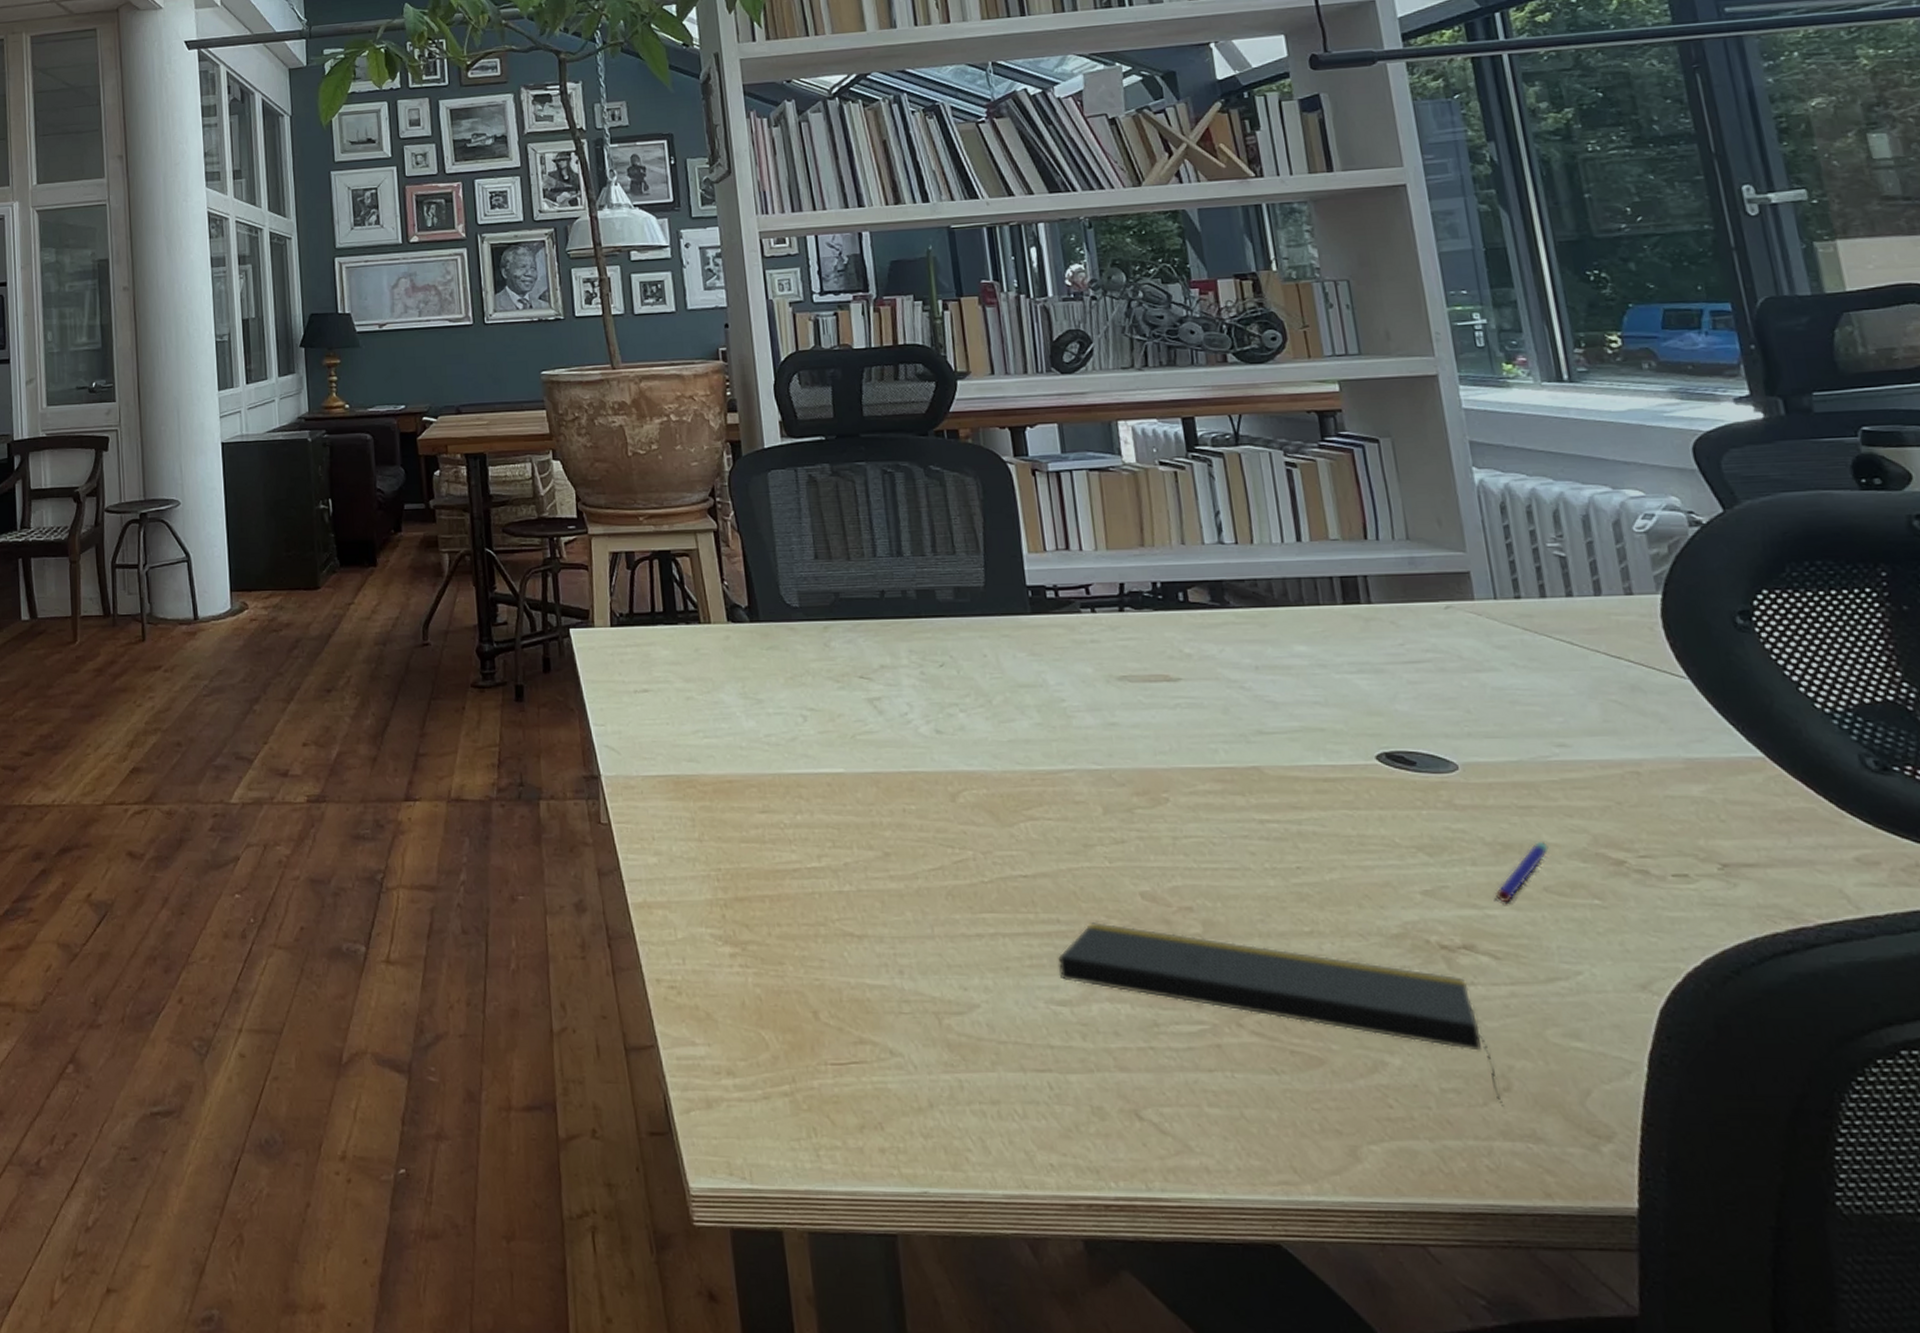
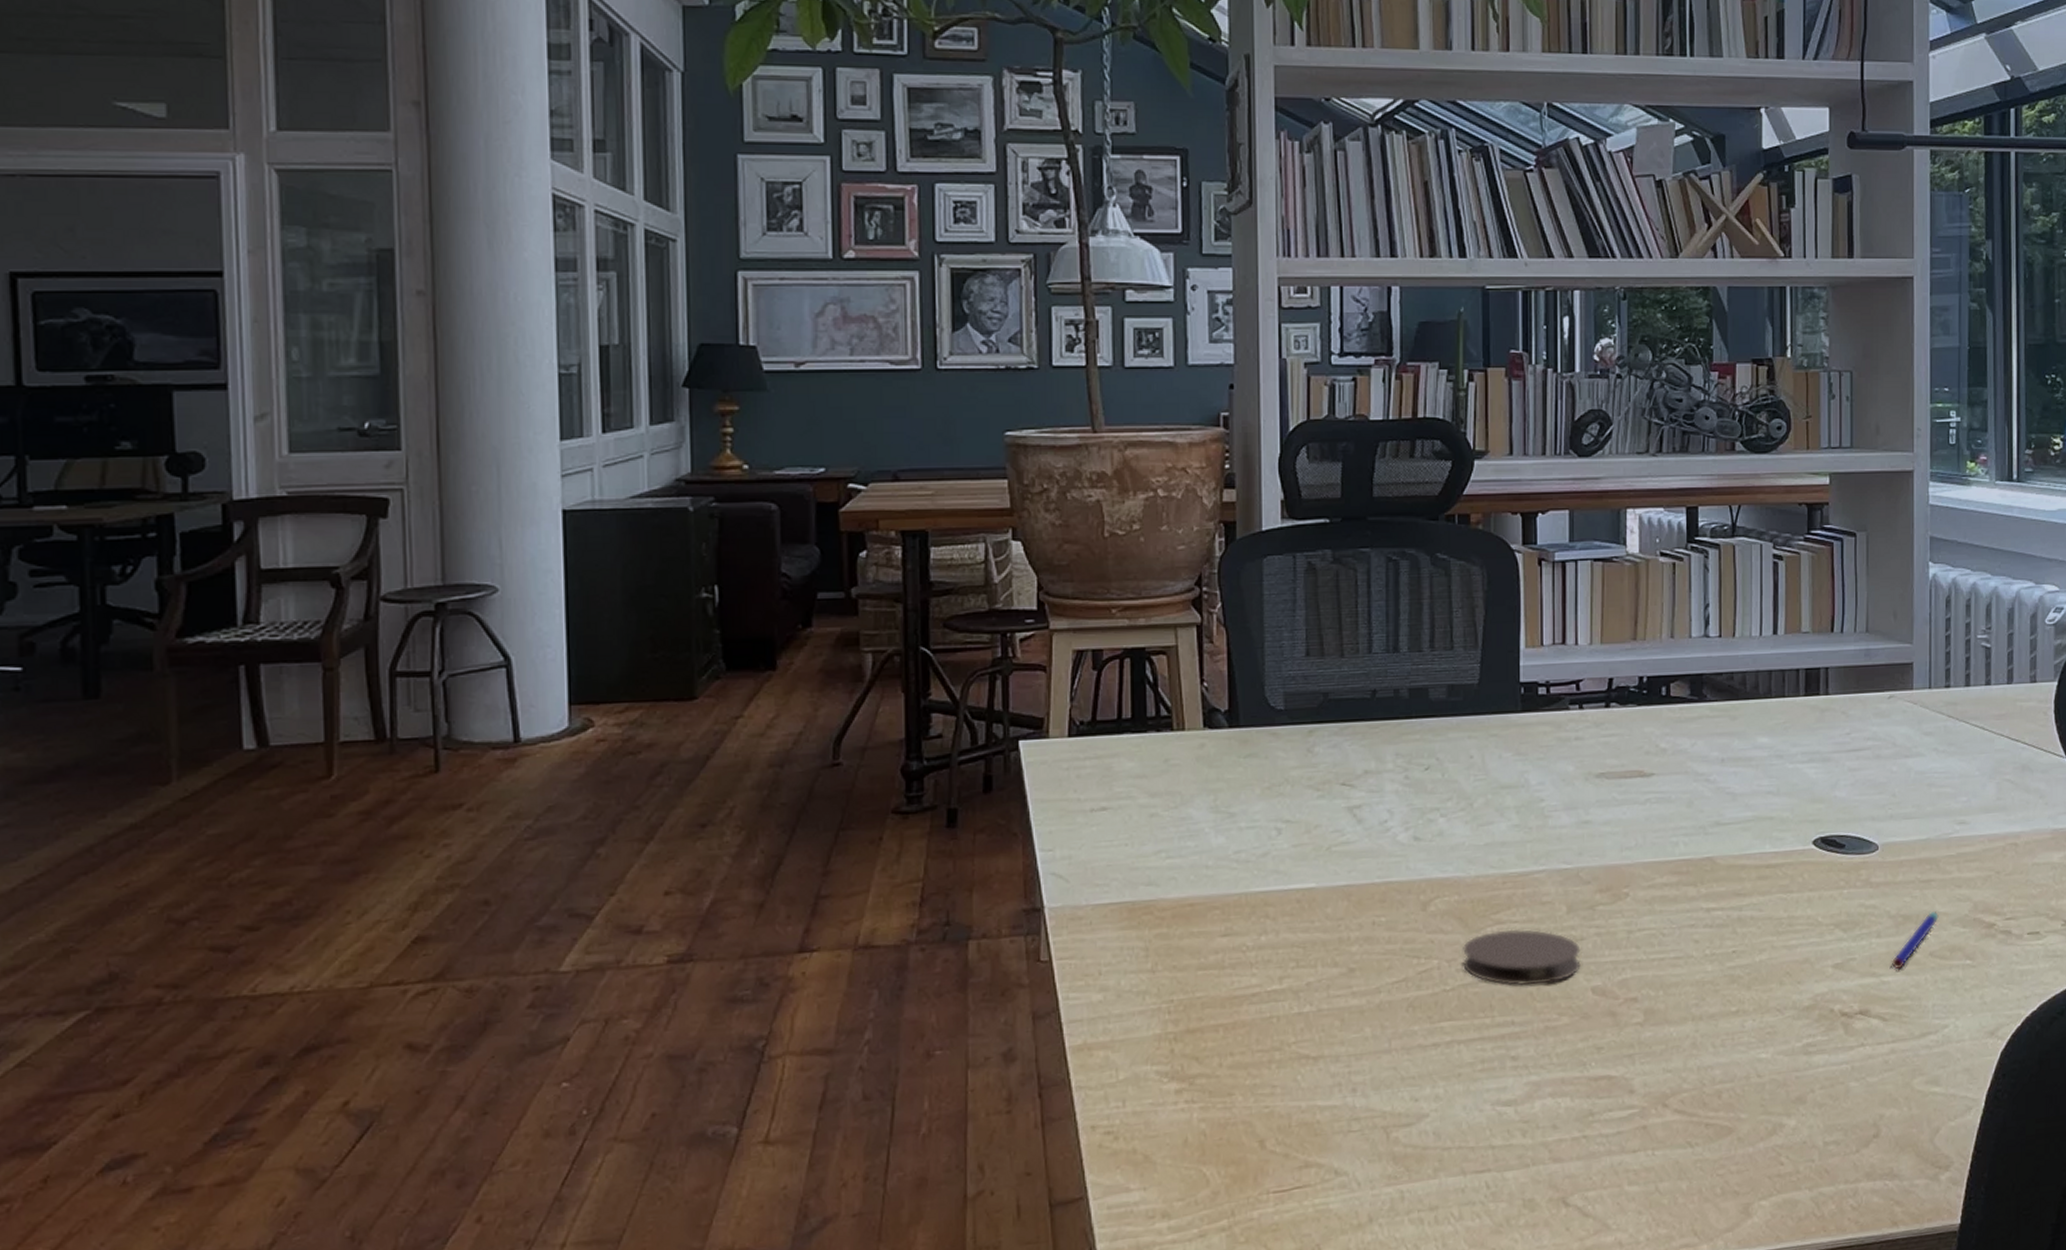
coaster: none [997,826,1125,884] -> present [1463,929,1581,986]
notepad: present [1058,922,1505,1106] -> none [1509,1020,1872,1151]

